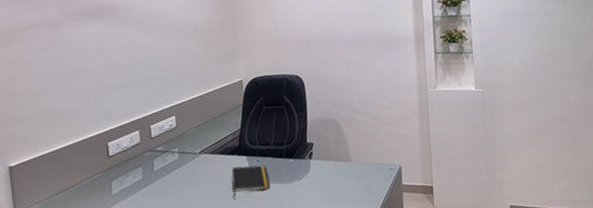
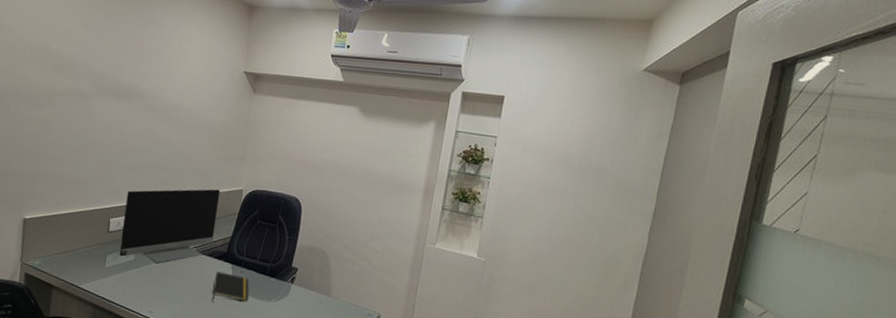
monitor: none [121,86,223,179] -> present [120,189,221,264]

